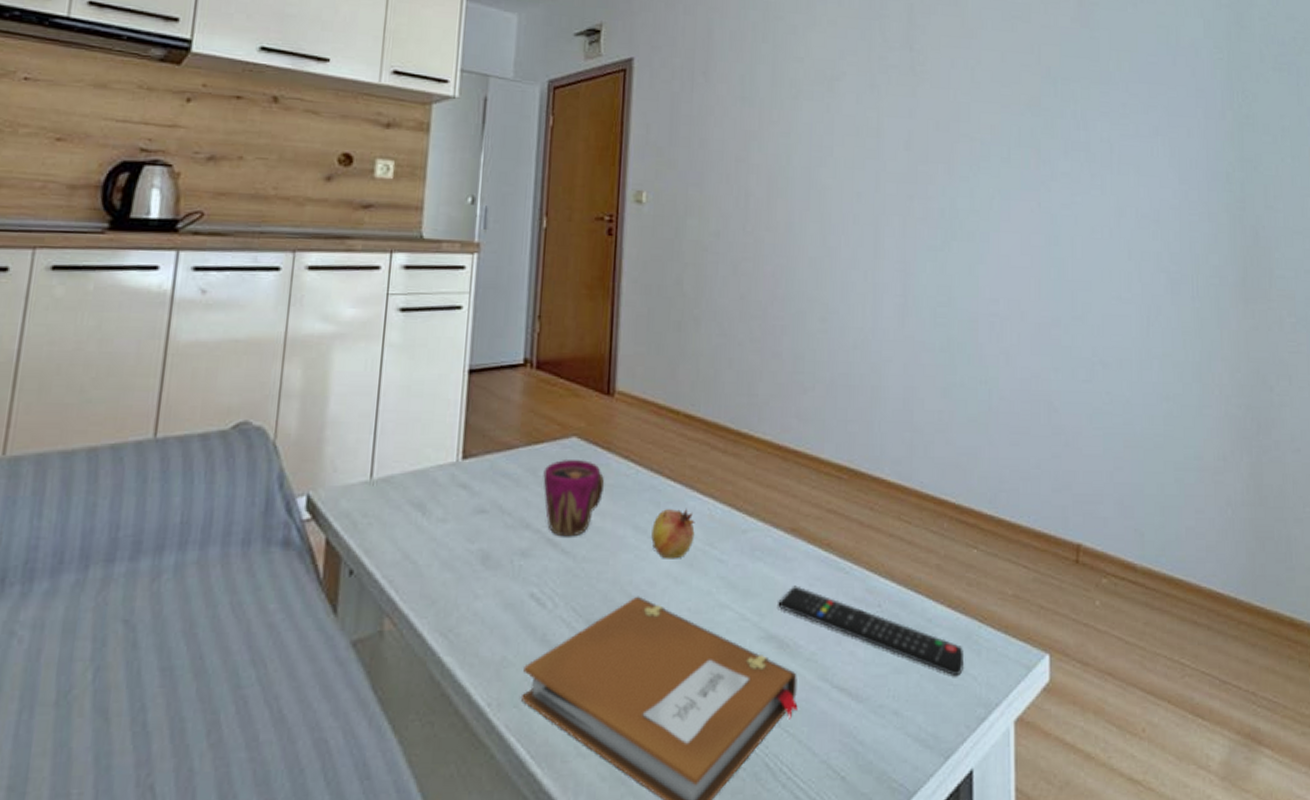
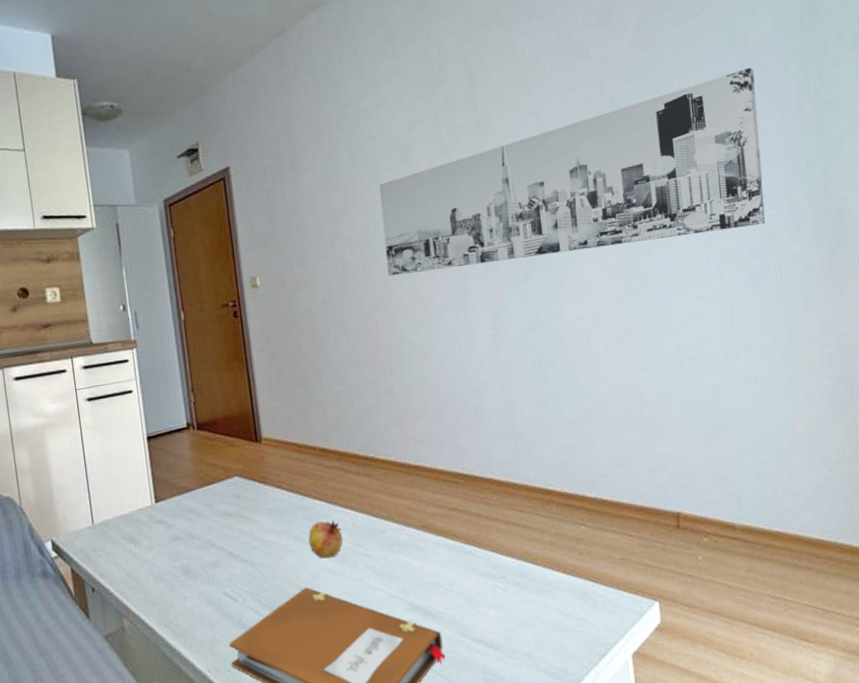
cup: present [543,460,605,537] -> none [217,493,266,550]
remote control: present [778,585,963,677] -> none [418,568,582,625]
wall art: none [795,66,1186,230] -> present [378,67,766,277]

